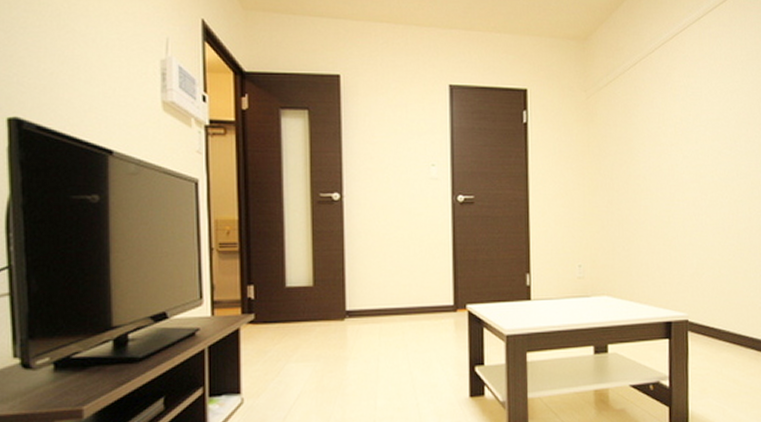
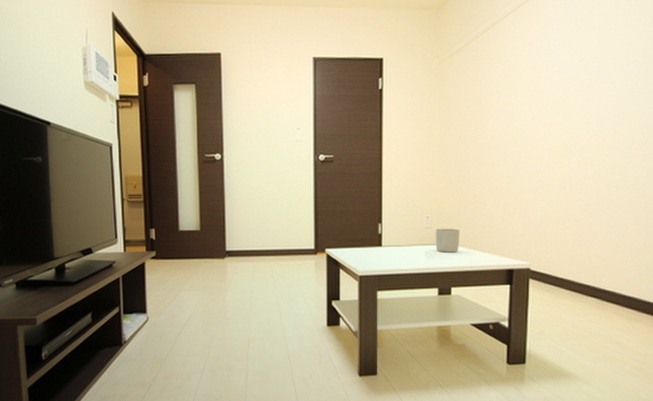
mug: none [588,277,615,305] -> present [435,228,460,253]

